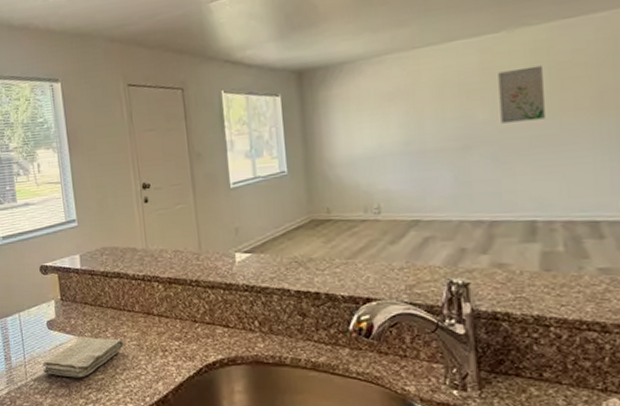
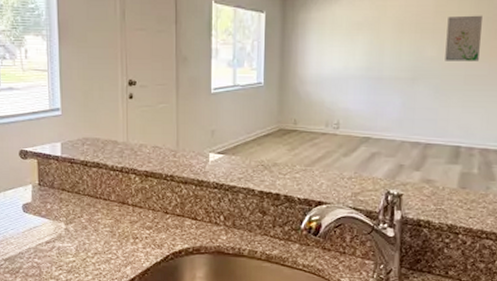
washcloth: present [43,337,124,378] -> none [15,222,97,260]

